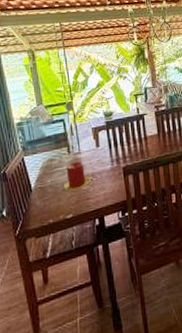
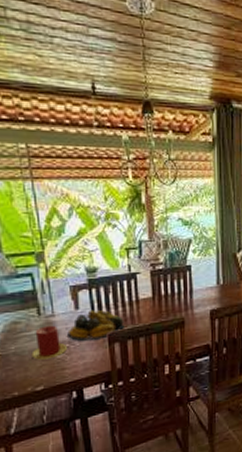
fruit bowl: none [91,147,136,174] -> present [67,309,124,341]

